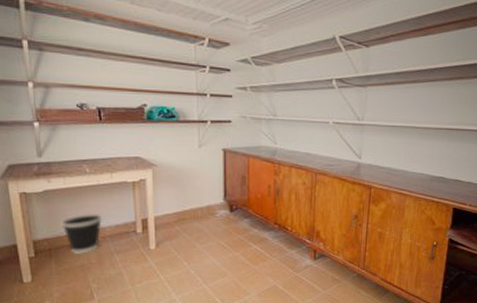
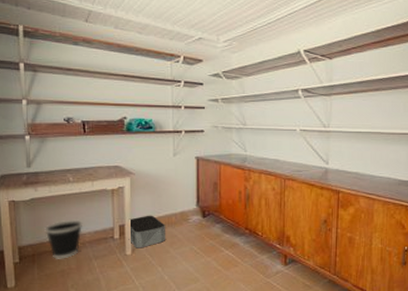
storage bin: none [152,209,191,243] -> present [128,215,165,248]

